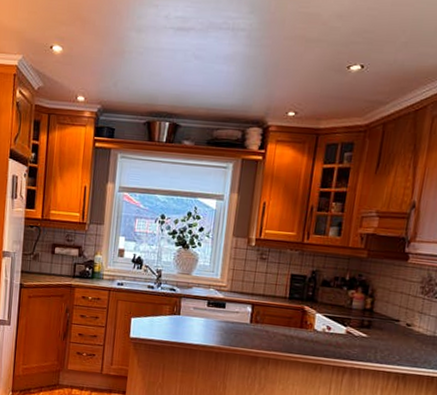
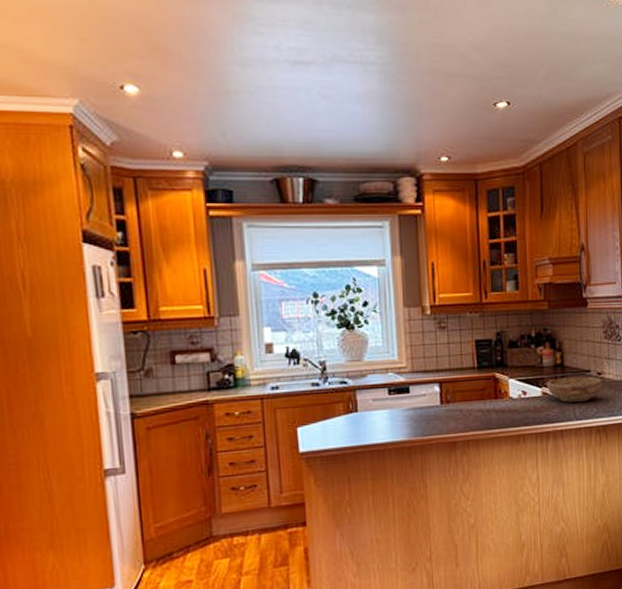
bowl: none [351,321,411,348] -> present [546,376,602,403]

